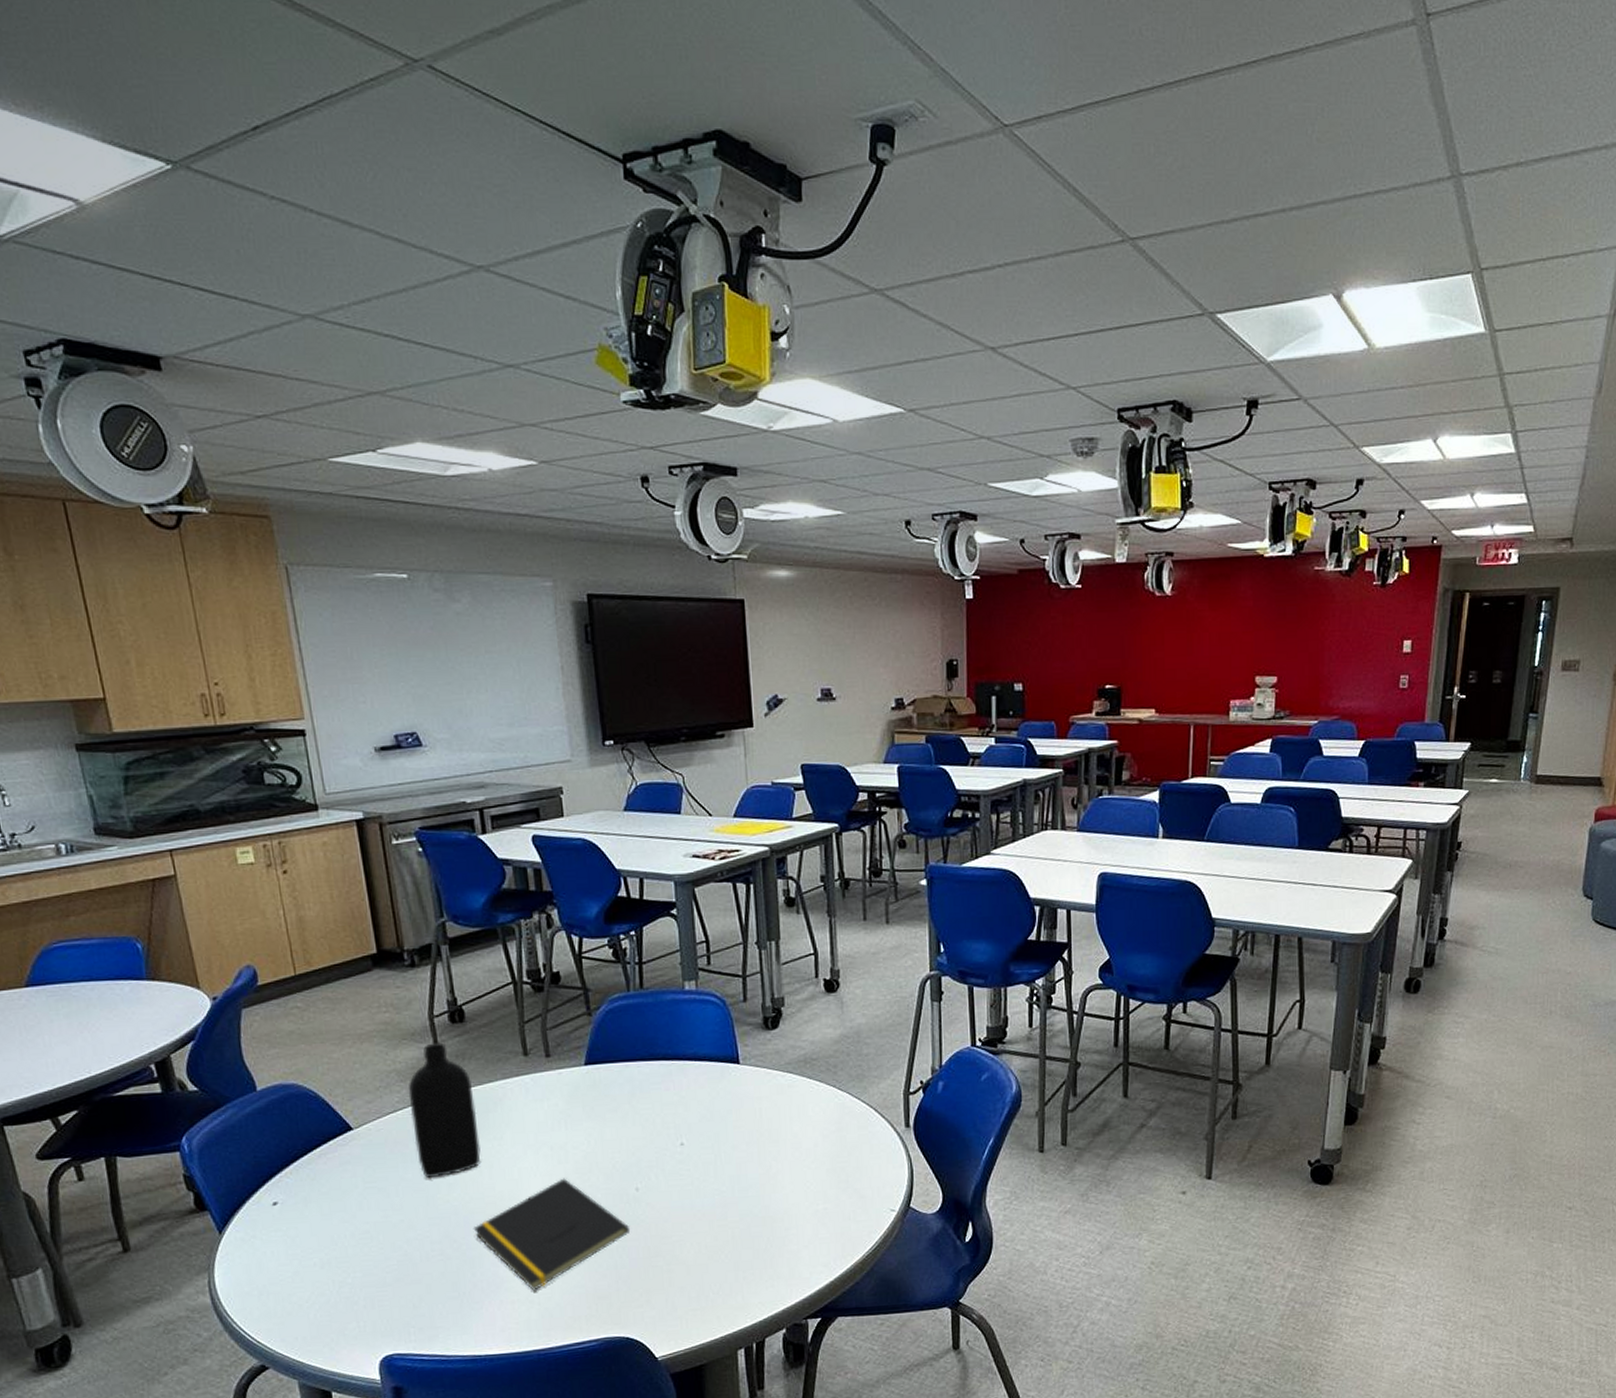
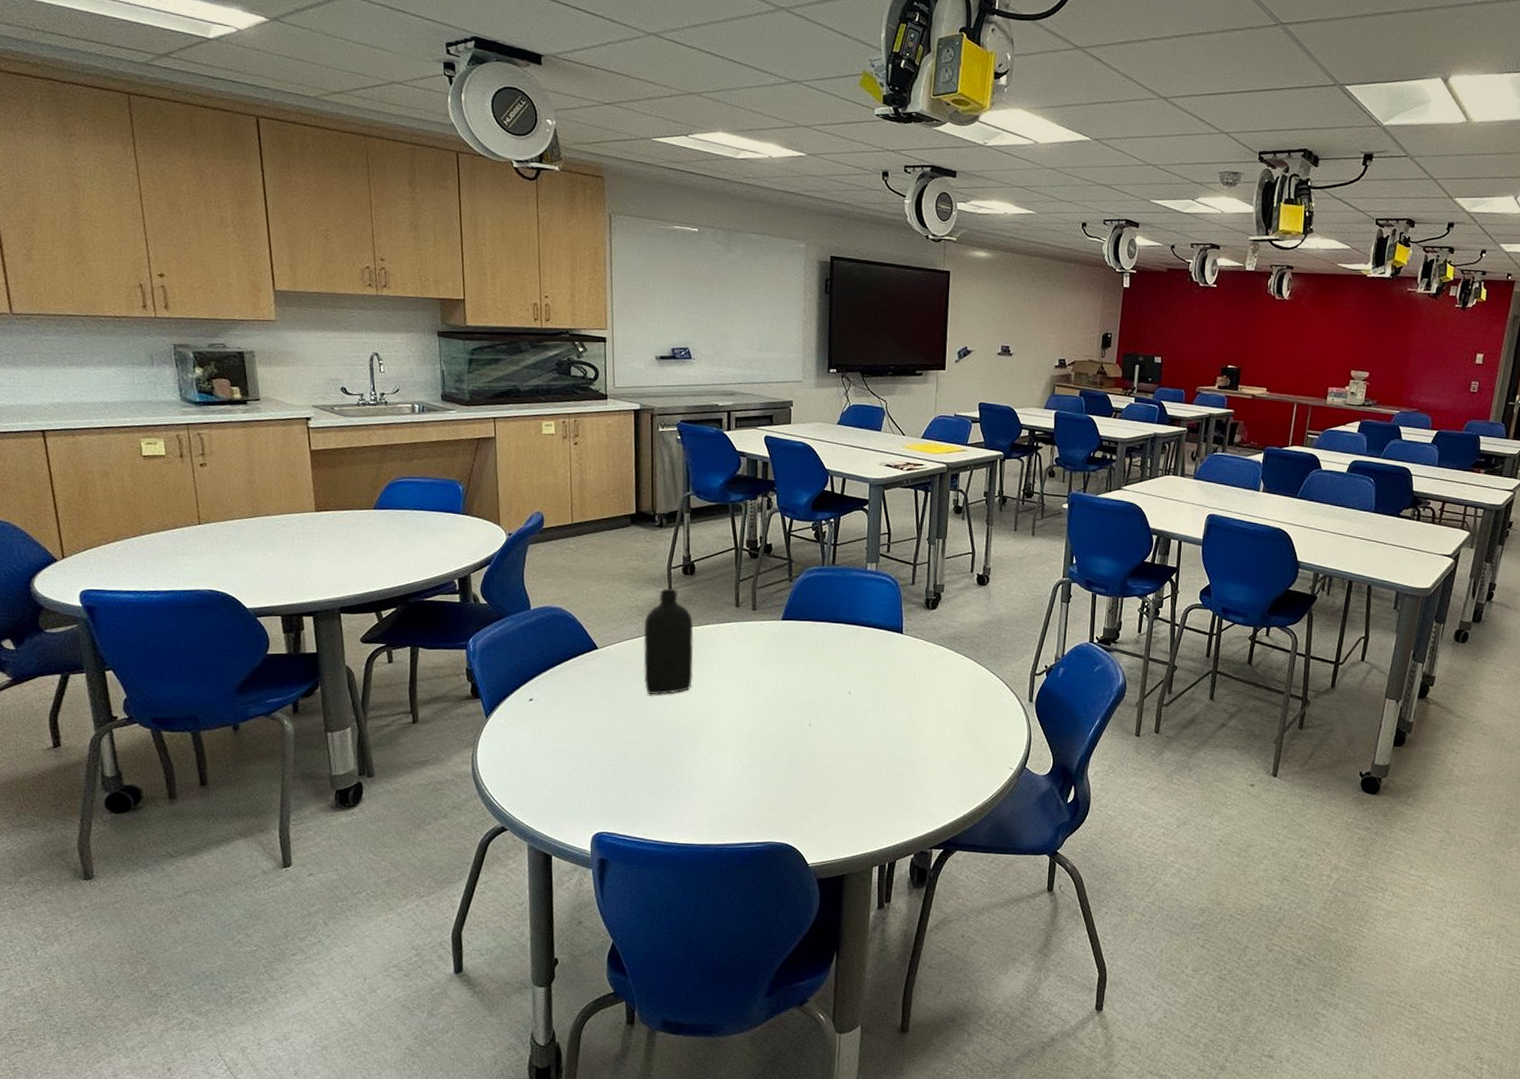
notepad: present [473,1178,631,1291] -> none [678,708,801,796]

